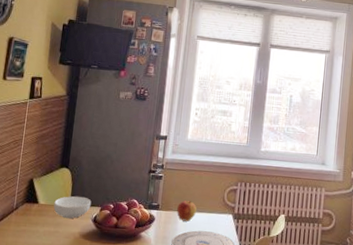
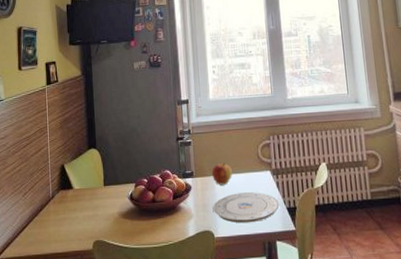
cereal bowl: present [53,196,92,219] -> none [88,175,125,200]

